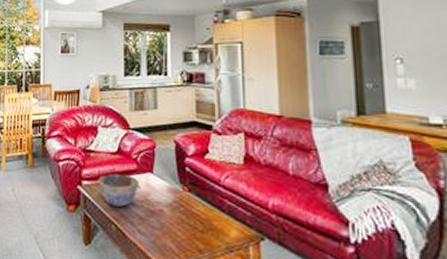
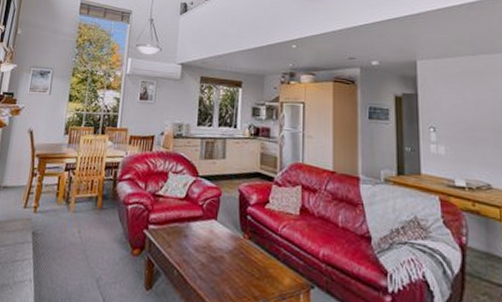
bowl: present [95,173,141,207] -> none [160,219,205,252]

